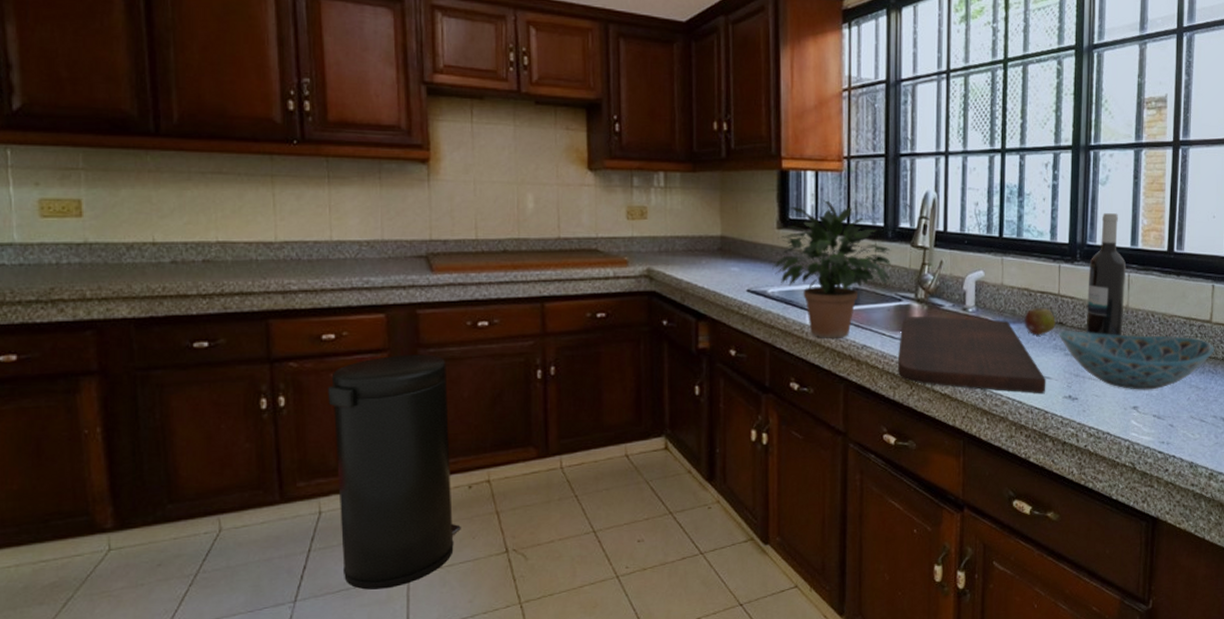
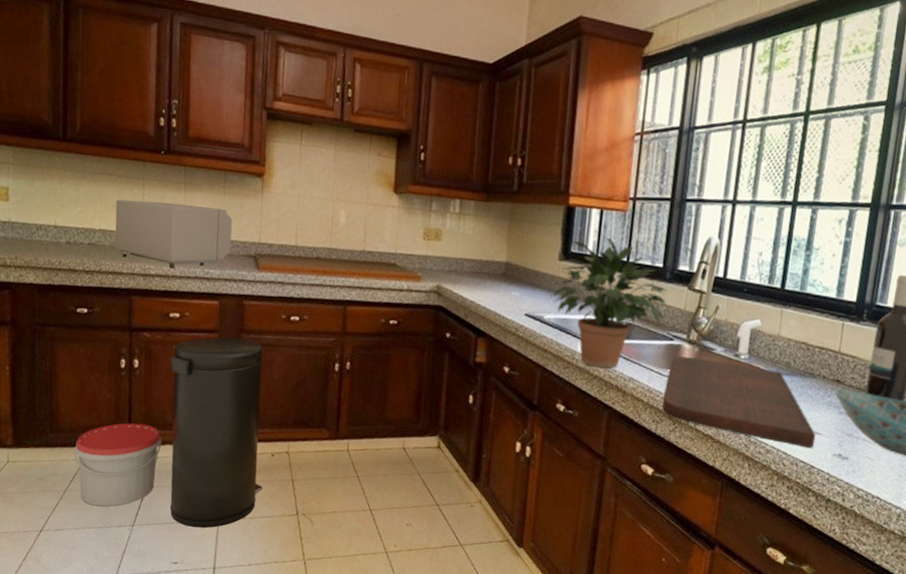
bucket: none [205,474,325,586] -> present [74,423,162,507]
microwave: none [236,201,395,281] -> present [114,199,232,269]
fruit: present [1024,307,1056,335] -> none [798,362,833,390]

